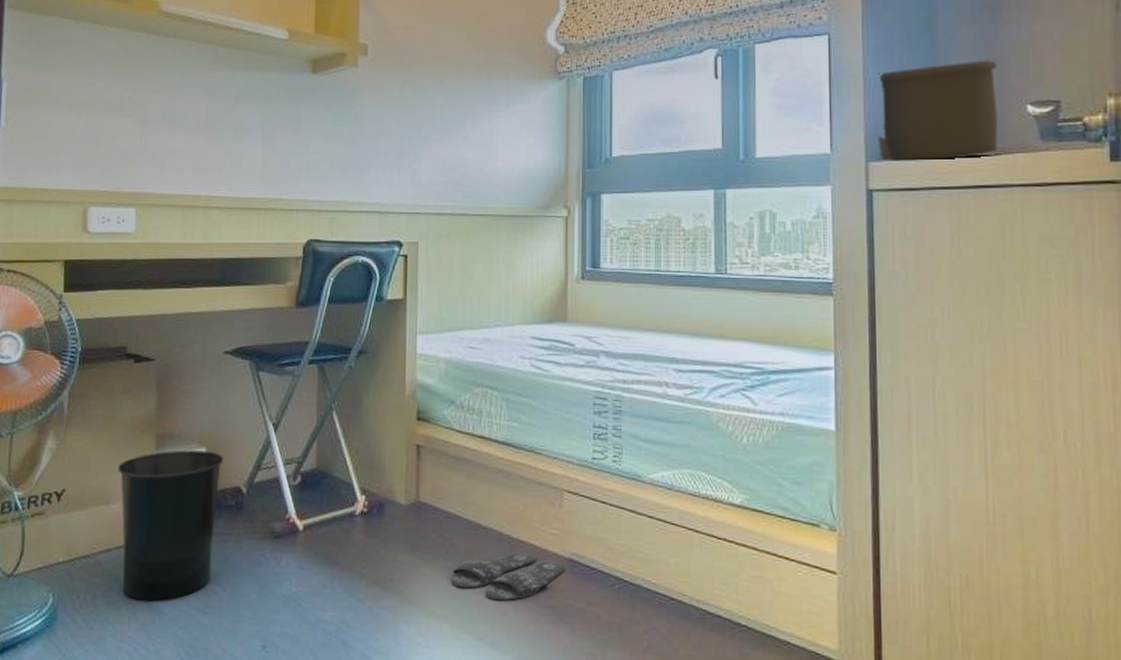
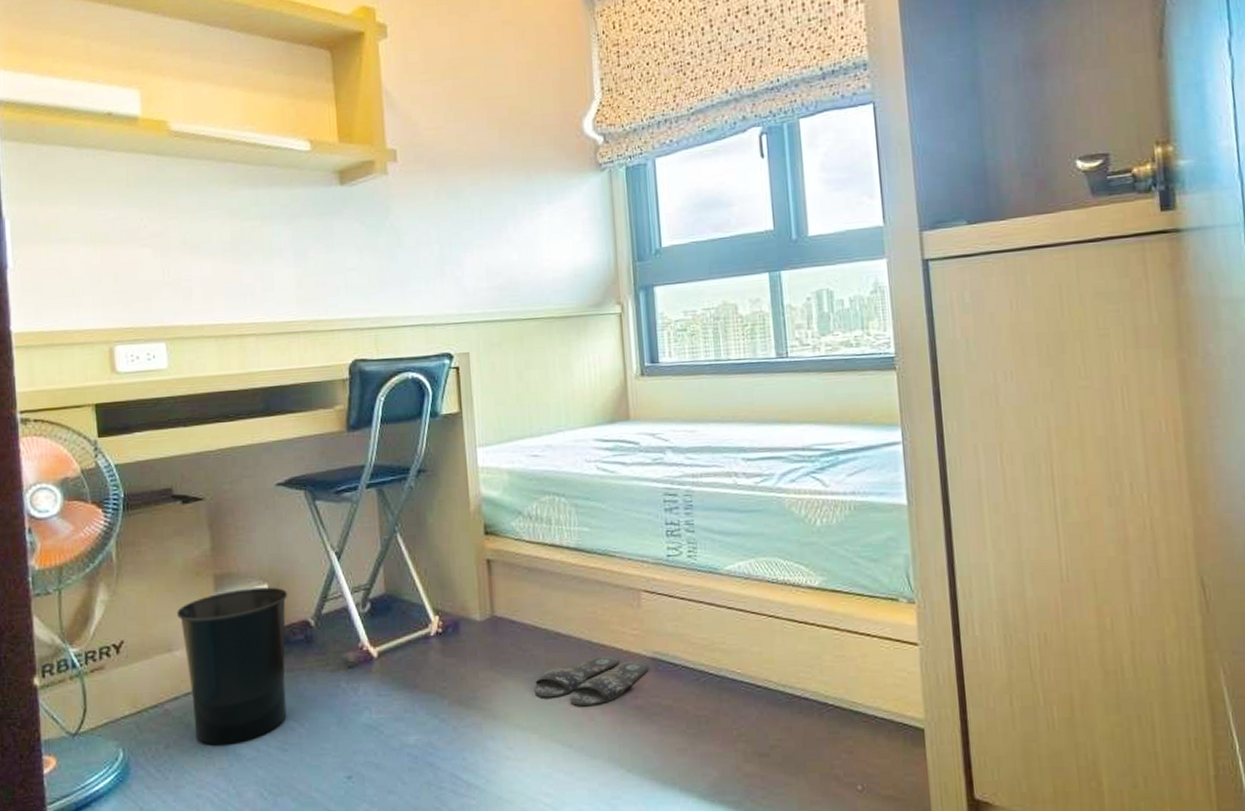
wooden bucket: present [877,60,998,161] -> none [925,117,1050,229]

